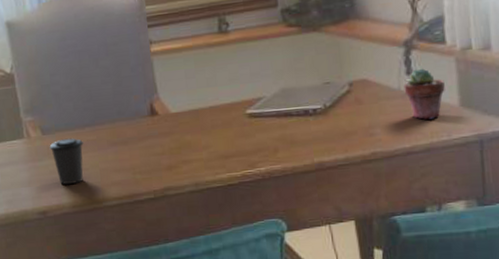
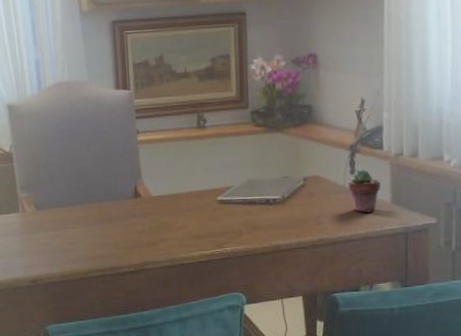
coffee cup: present [49,138,83,184] -> none [42,214,73,256]

